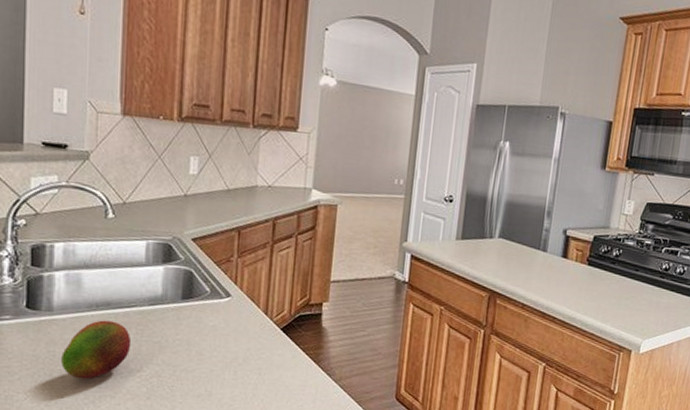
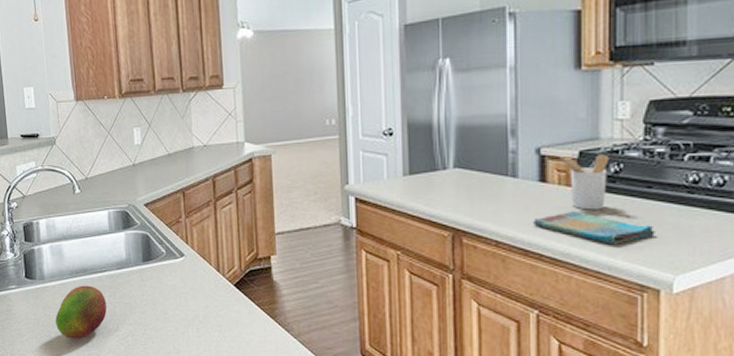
dish towel: none [552,283,635,313] -> present [533,210,655,244]
utensil holder: none [579,239,614,285] -> present [559,154,610,210]

